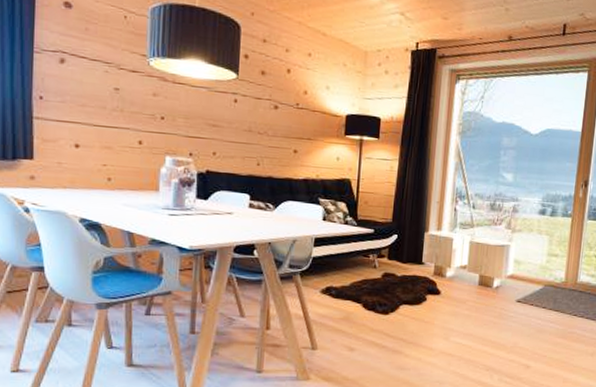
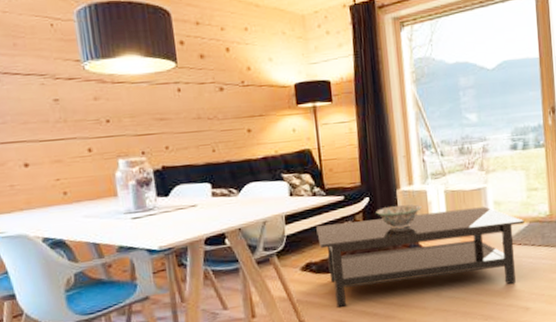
coffee table: none [342,253,540,340] -> present [316,206,525,307]
decorative bowl: none [401,247,446,270] -> present [376,204,422,229]

